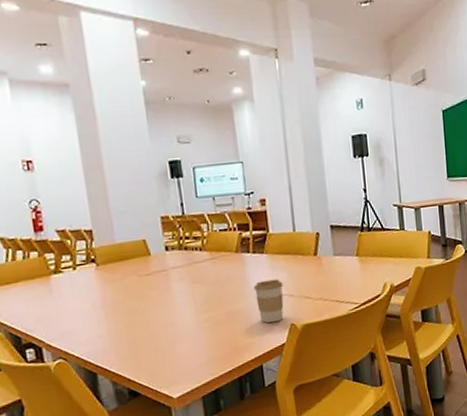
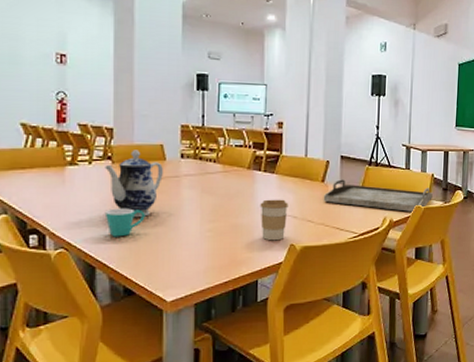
teapot: none [89,248,150,319] -> present [105,150,163,218]
mug: none [97,309,139,341] -> present [104,208,145,237]
serving tray: none [318,246,432,276] -> present [323,179,433,213]

